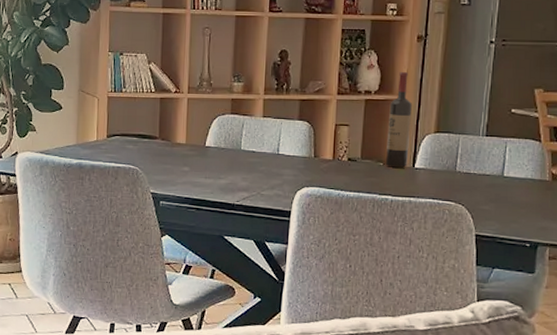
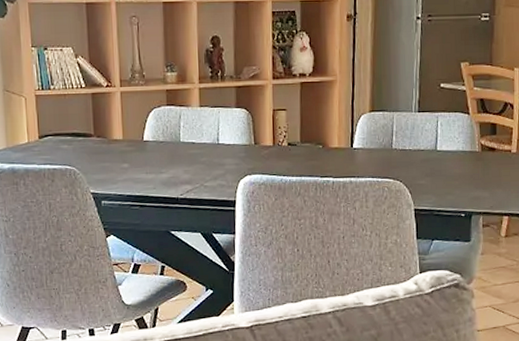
wine bottle: present [385,71,412,168] -> none [324,52,347,149]

